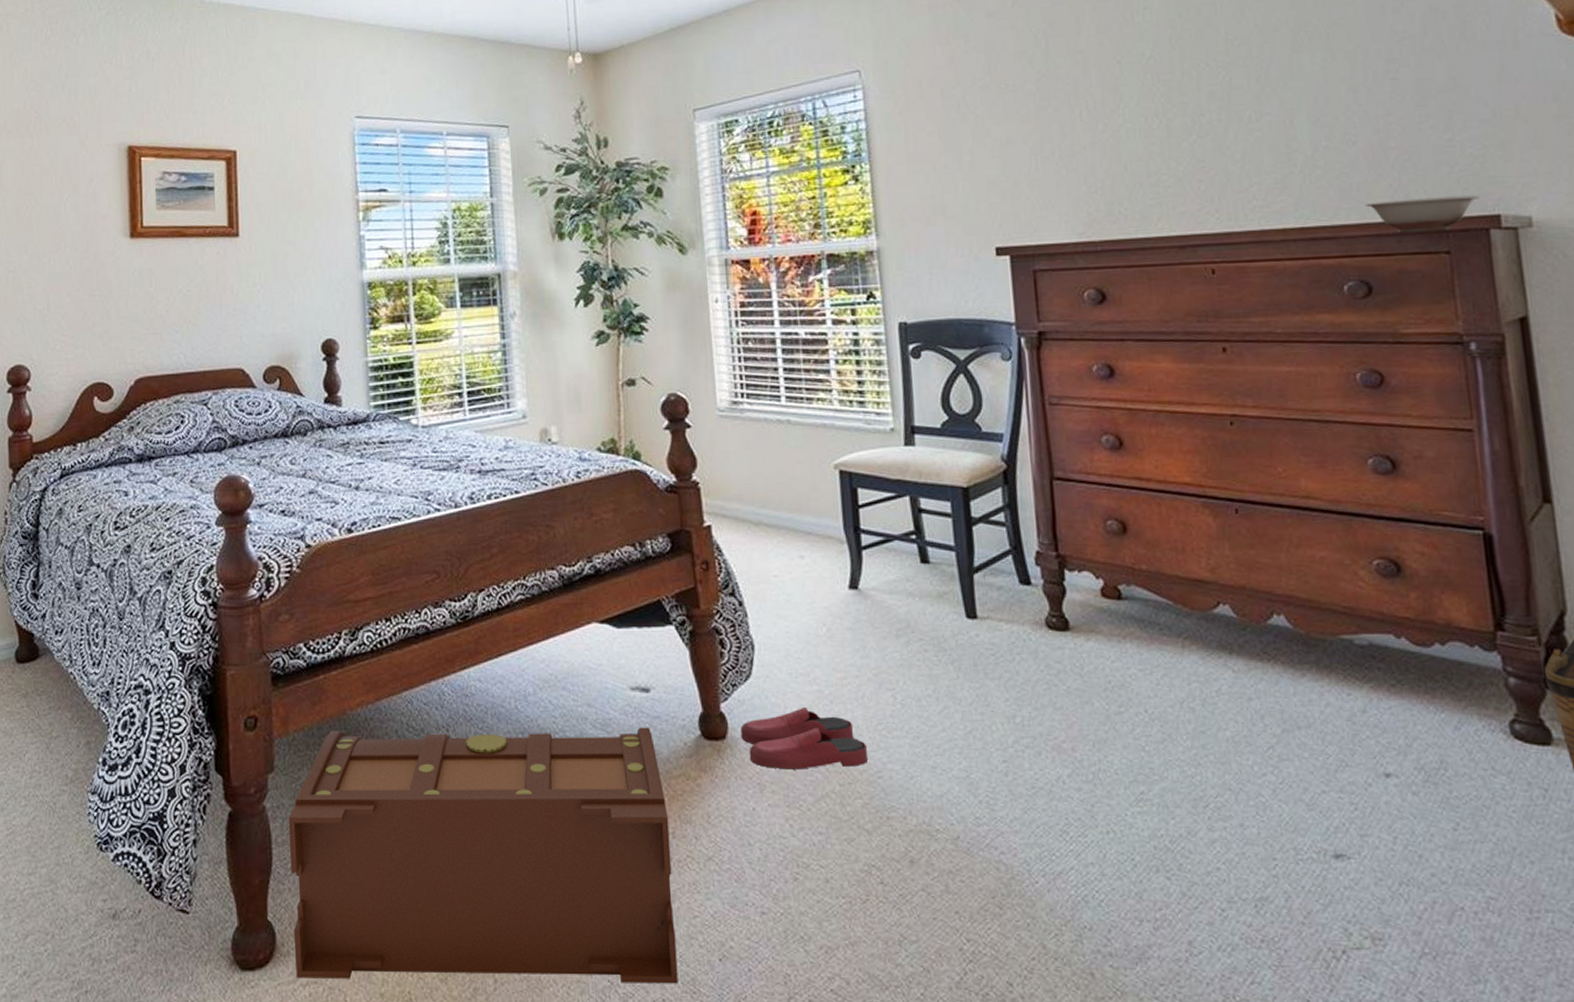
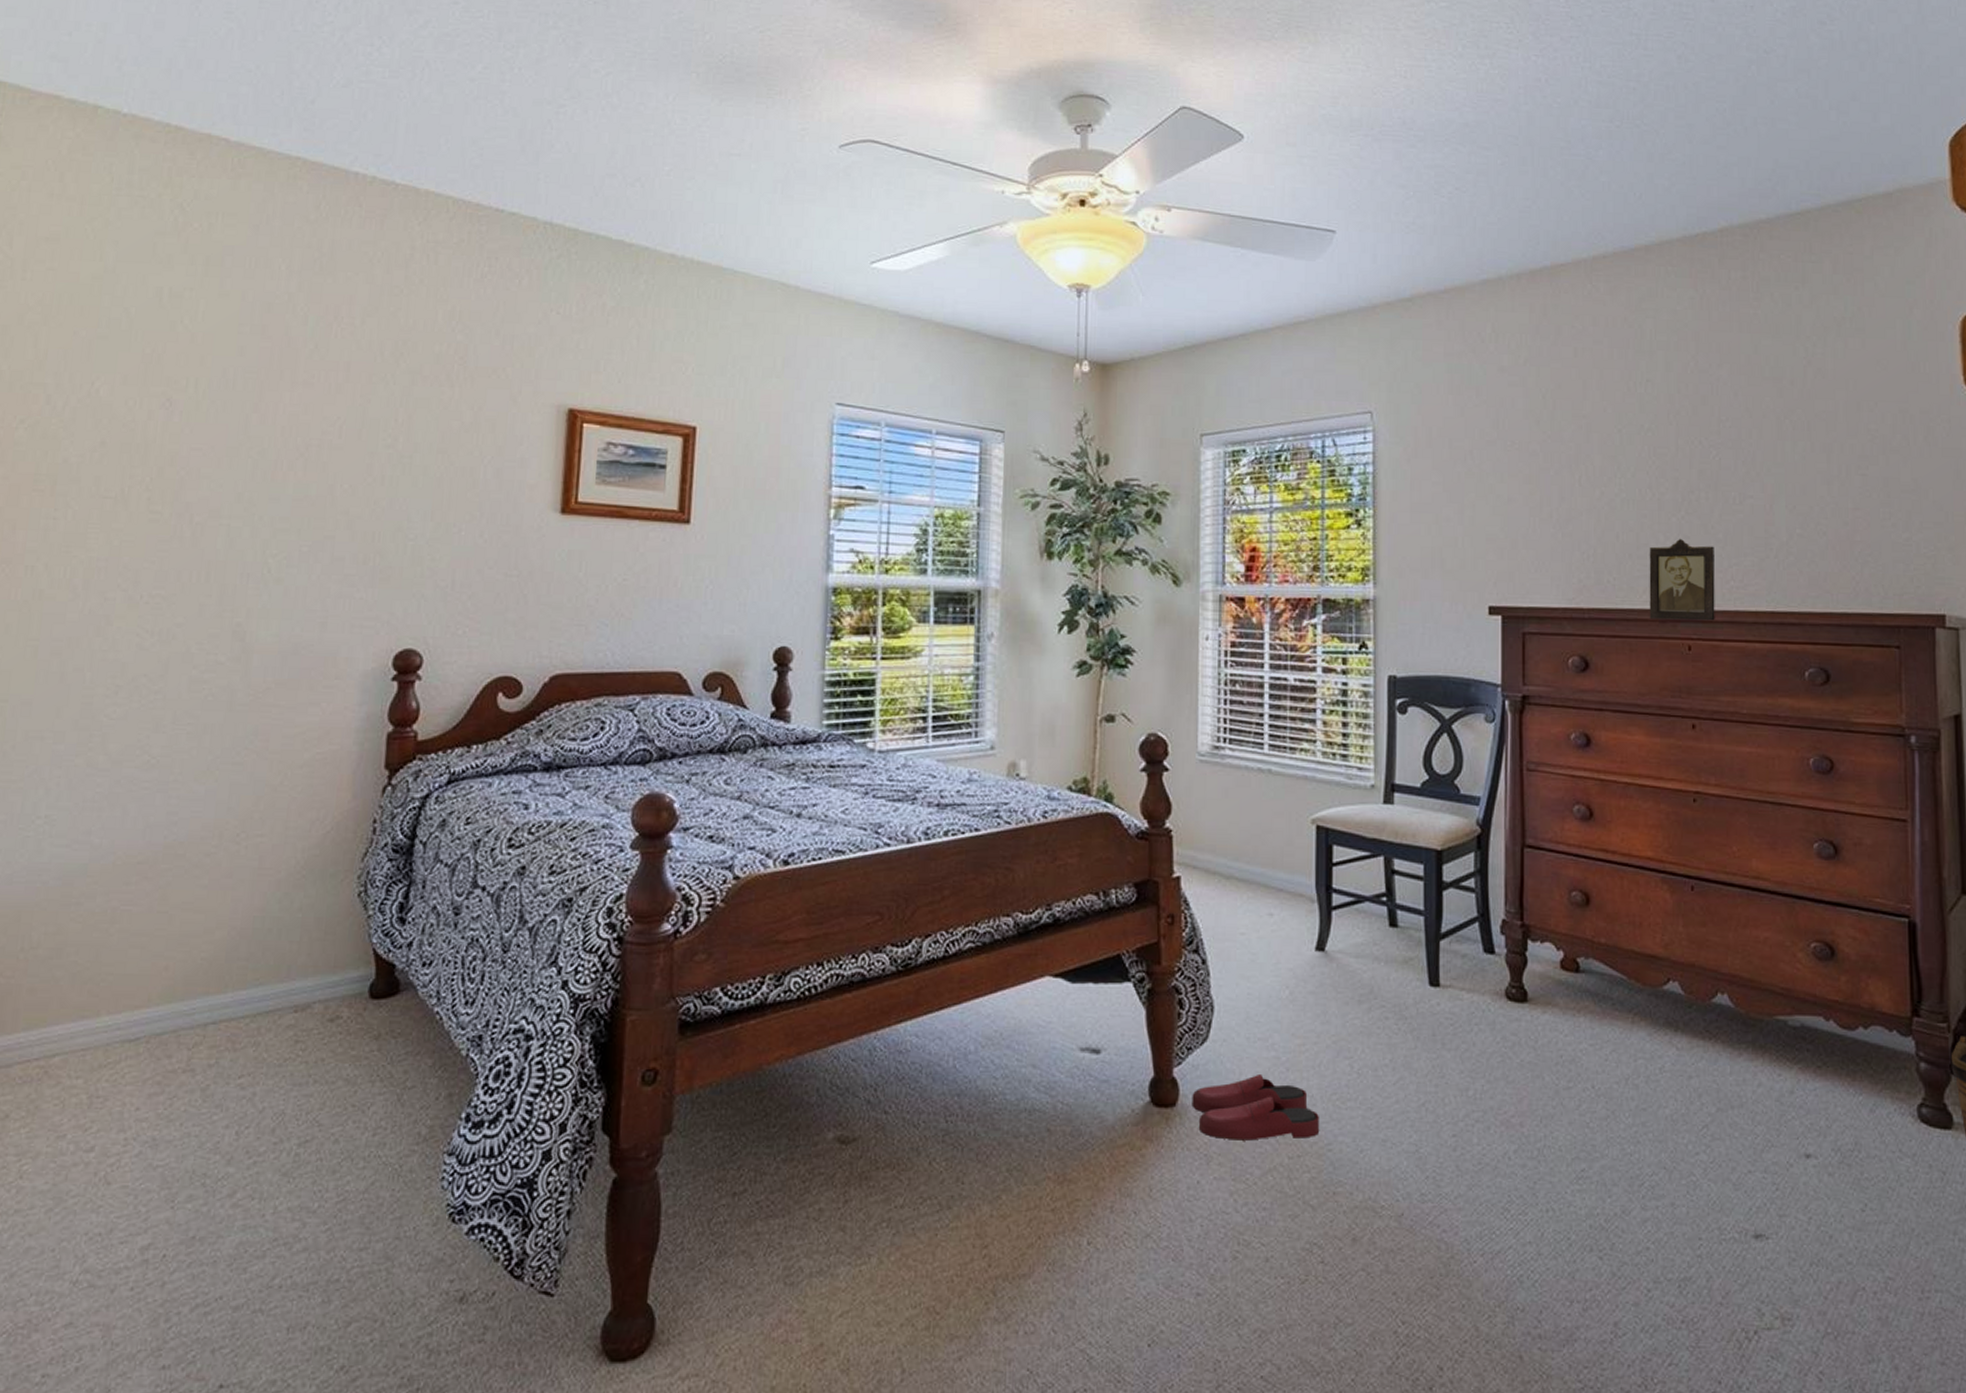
treasure chest: present [288,727,679,984] -> none [675,1086,1108,1372]
photo frame: none [1160,162,1239,246] -> present [1649,538,1715,621]
decorative bowl: present [1365,195,1480,234] -> none [1829,592,1929,627]

